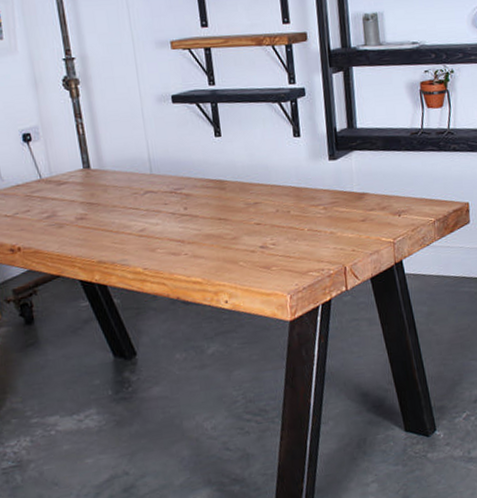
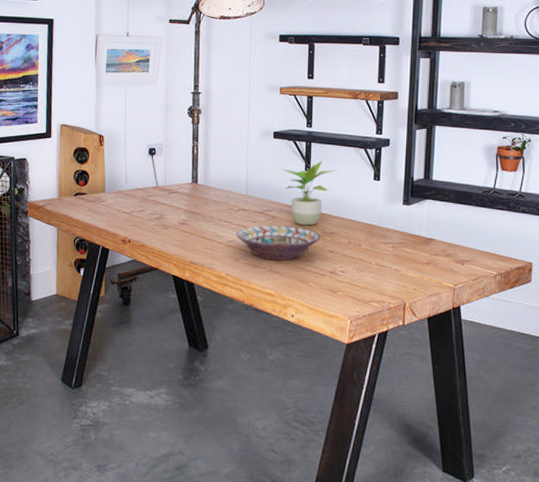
decorative bowl: none [146,202,244,244] -> present [236,225,321,260]
potted plant: none [186,122,249,200] -> present [281,160,335,226]

